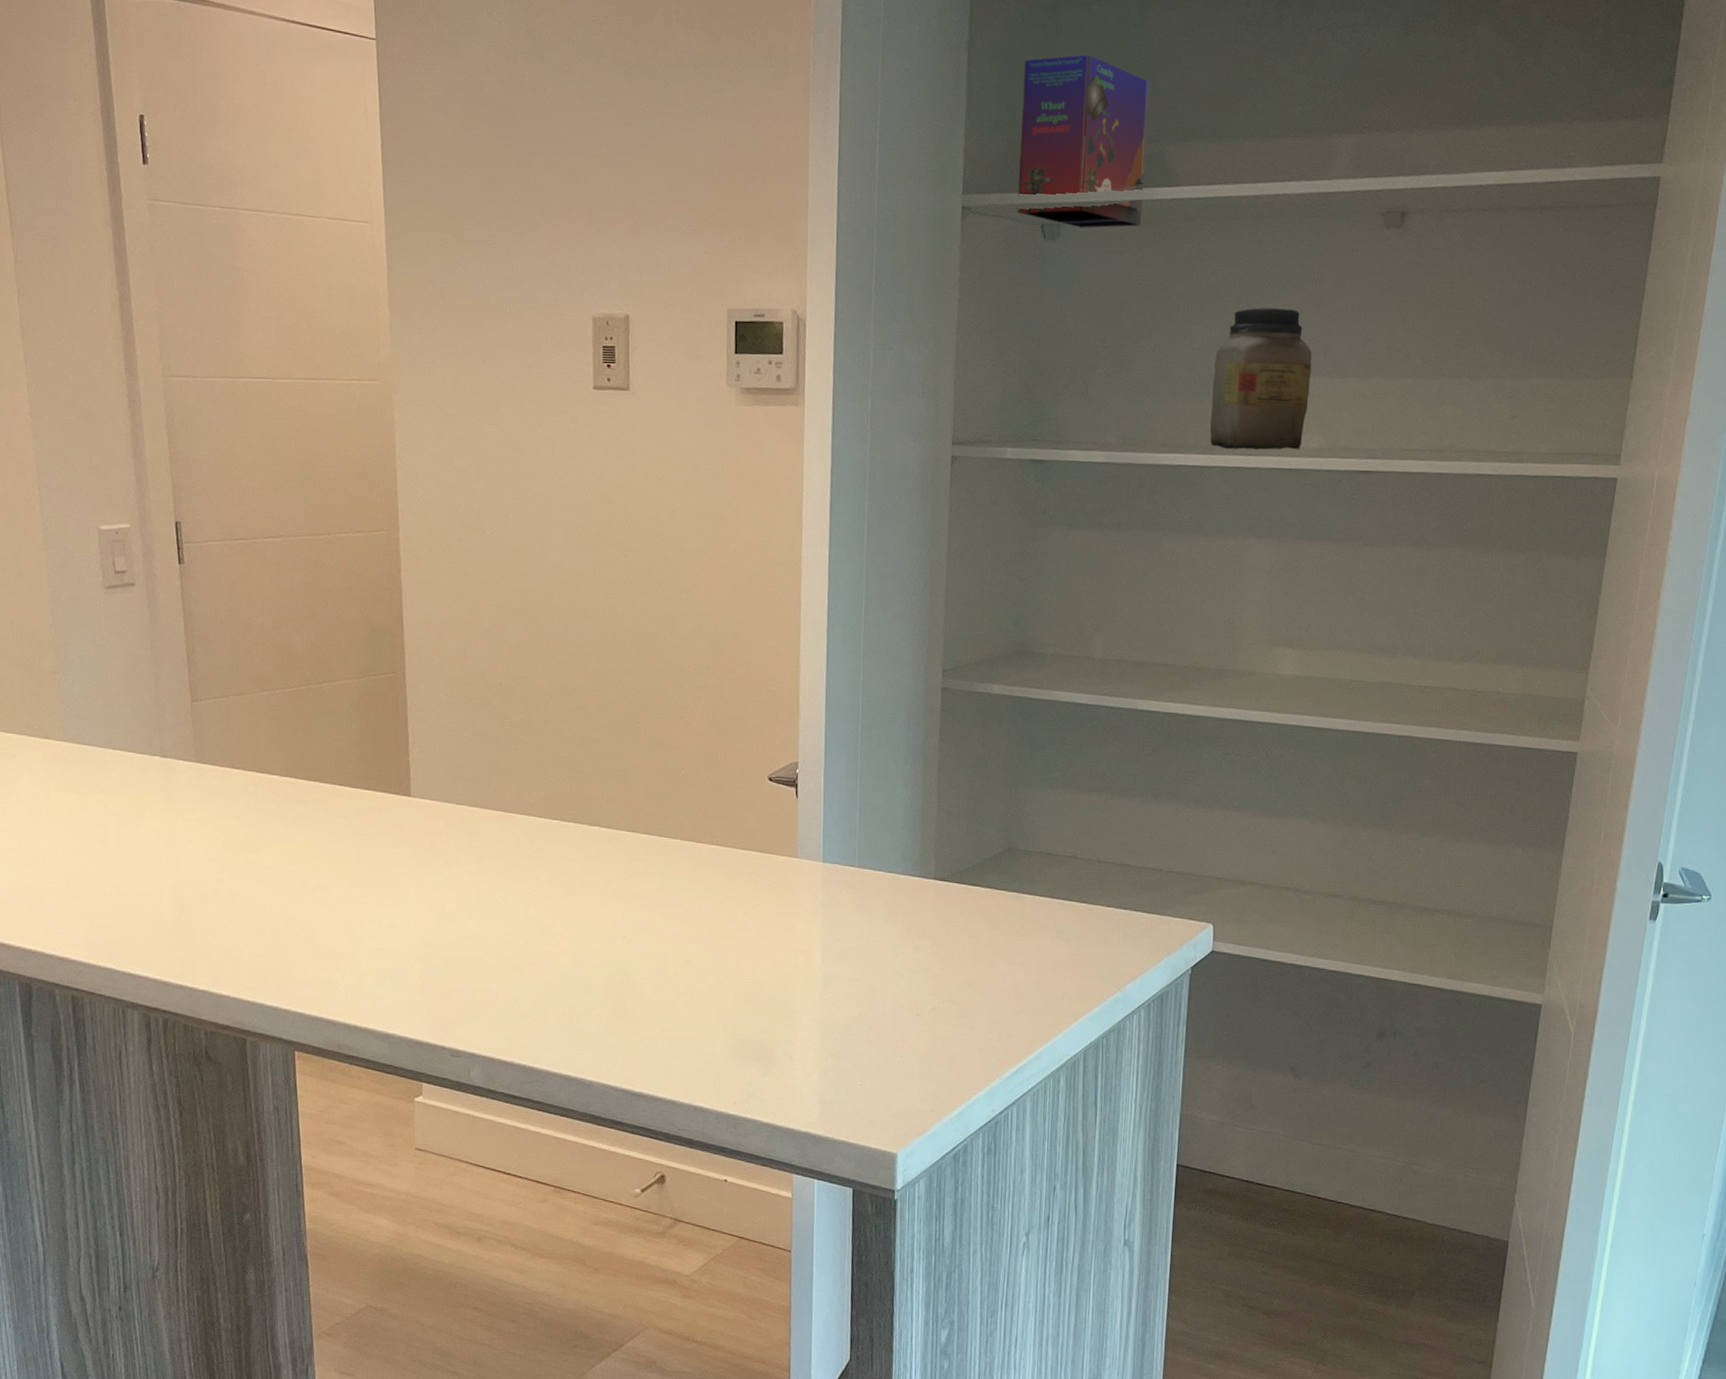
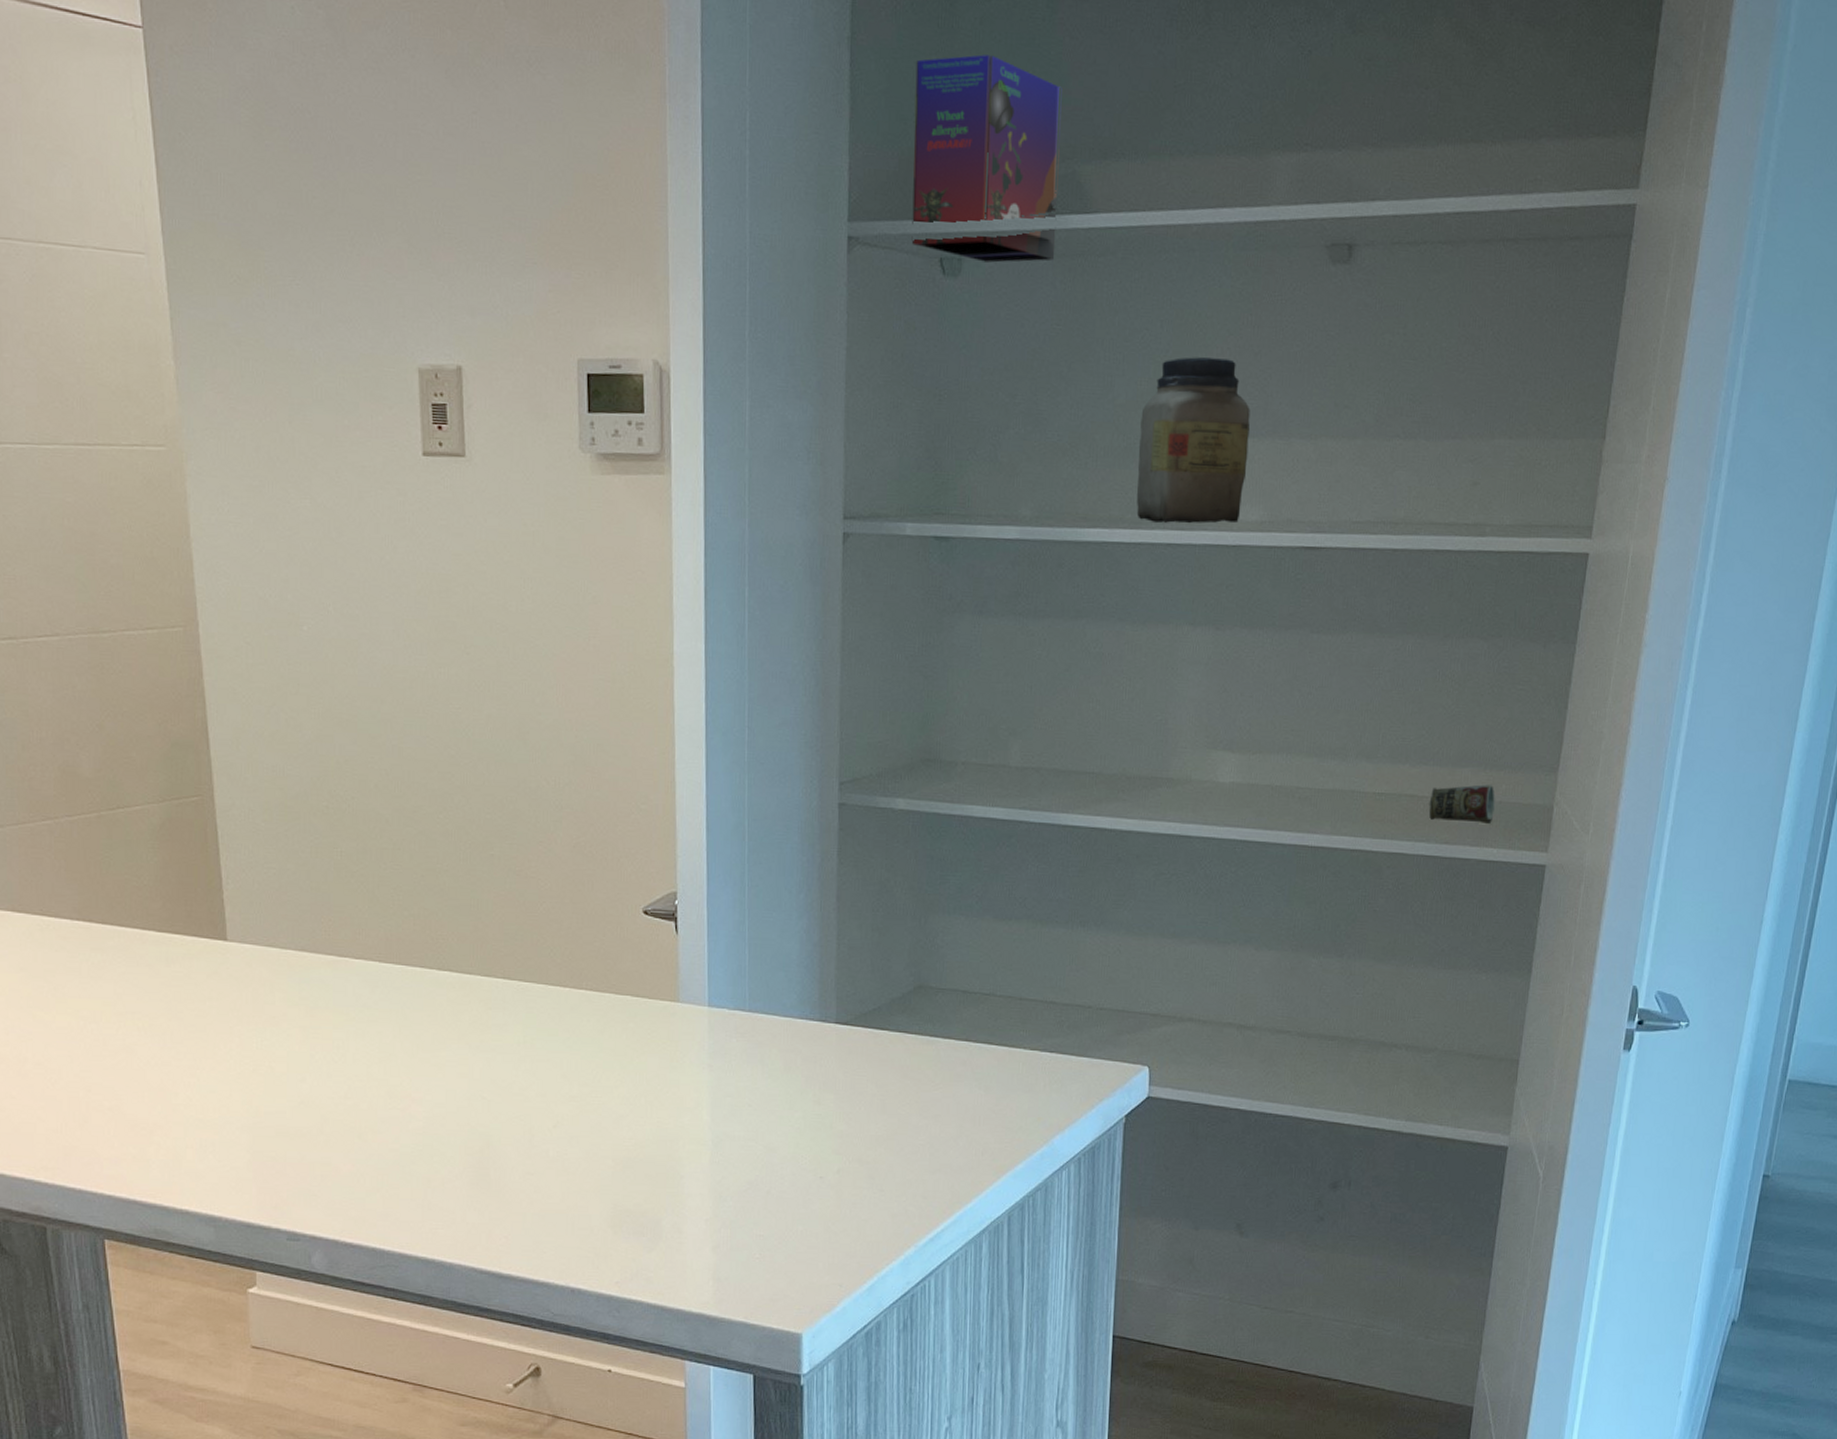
can: none [1470,680,1531,716] -> present [1428,784,1495,825]

